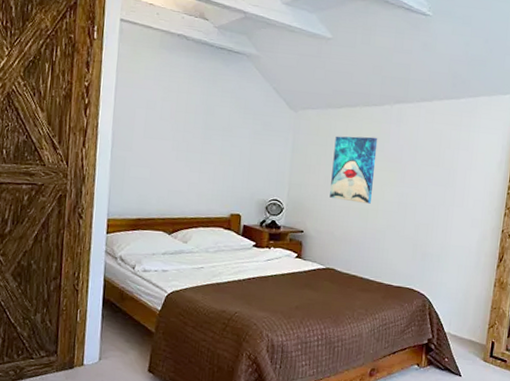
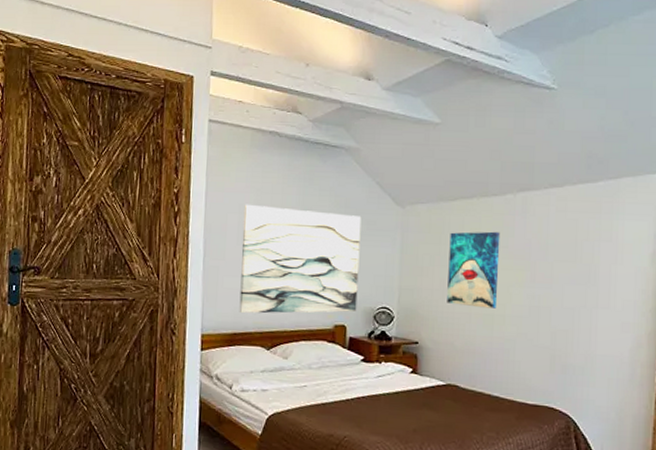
wall art: none [143,100,259,203] -> present [239,204,362,314]

